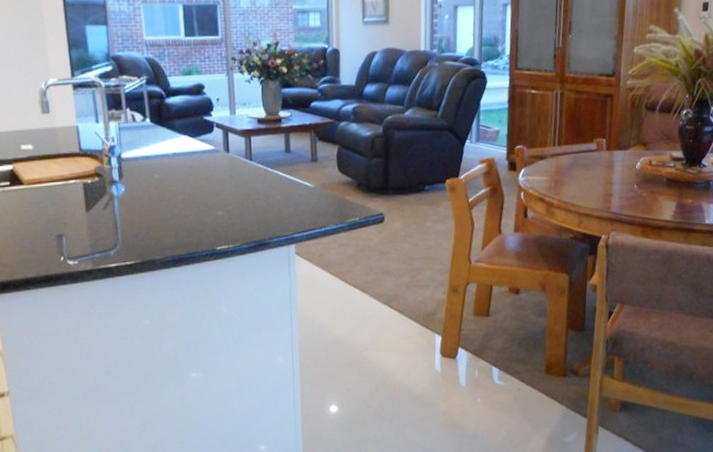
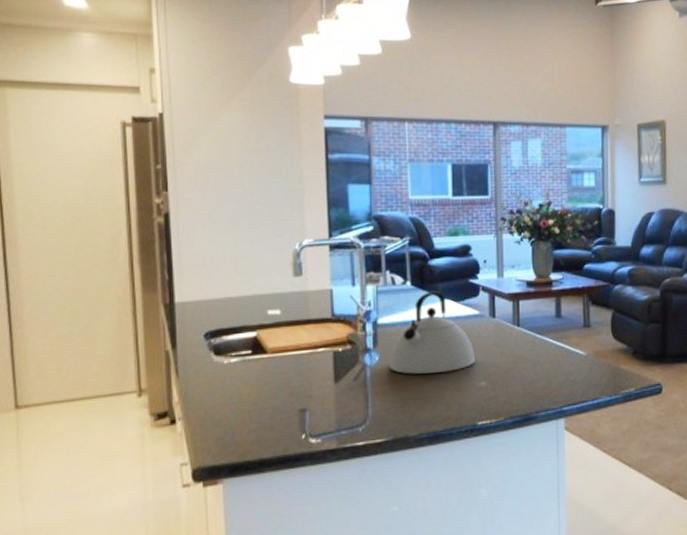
kettle: none [134,127,213,204] -> present [389,291,476,374]

